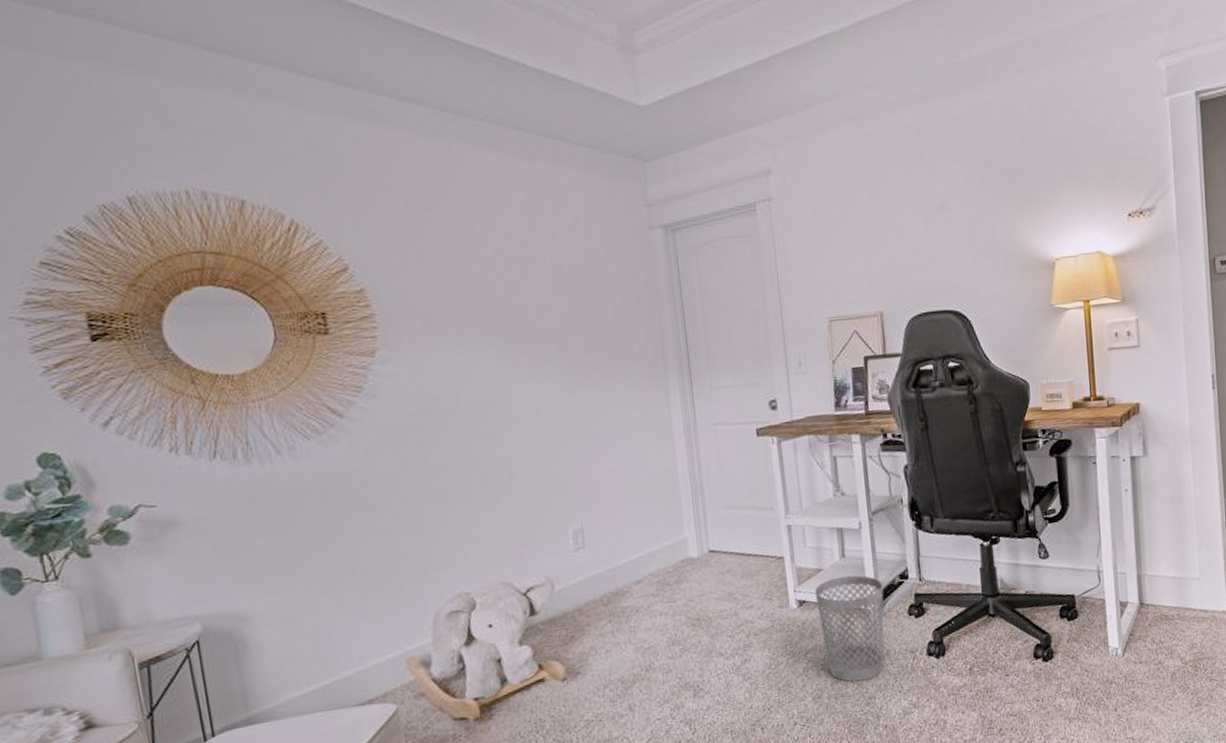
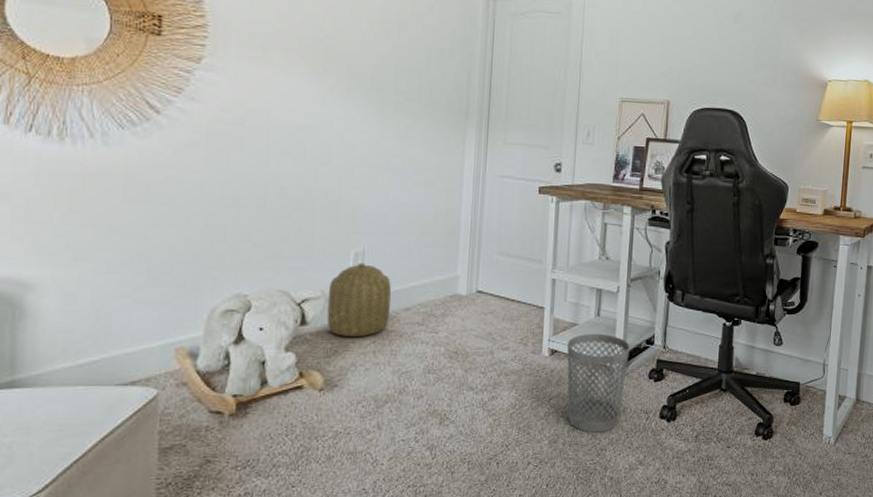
basket: none [552,540,622,621] -> present [326,262,392,338]

